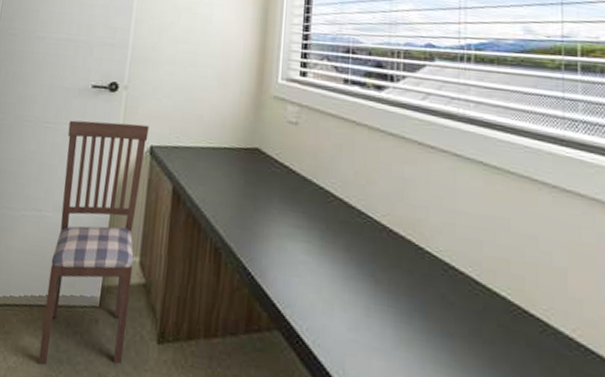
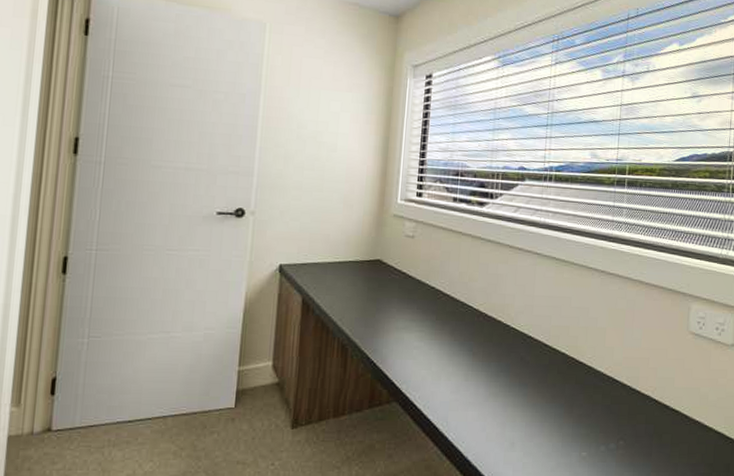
dining chair: present [38,120,149,366] -> none [176,246,278,464]

